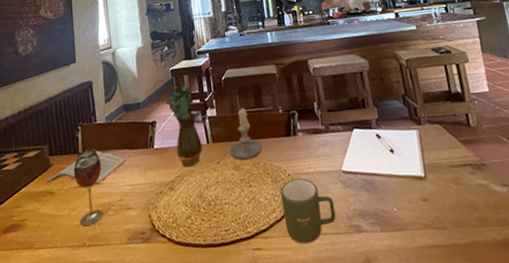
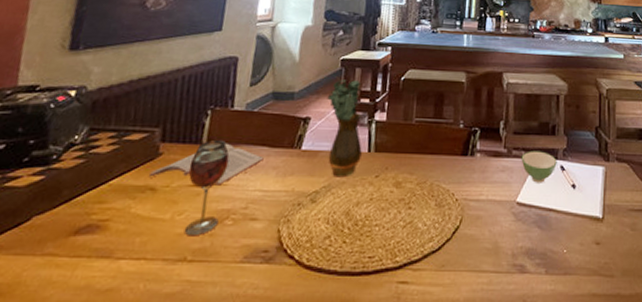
candle: present [229,107,263,161] -> none [392,115,433,178]
mug: present [280,178,336,245] -> none [441,205,501,281]
bowl: none [338,123,373,152] -> present [521,151,557,183]

